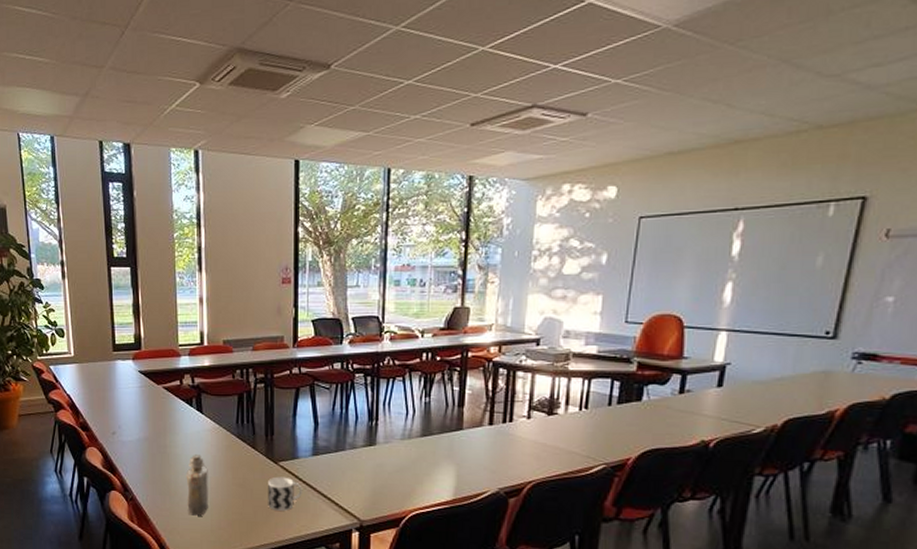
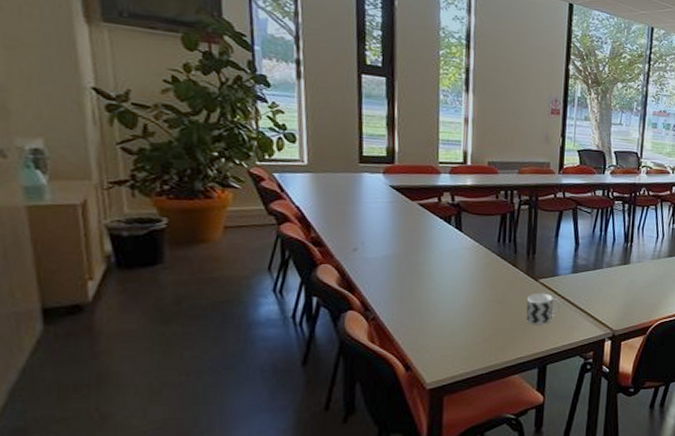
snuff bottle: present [186,454,208,516] -> none [439,272,465,333]

